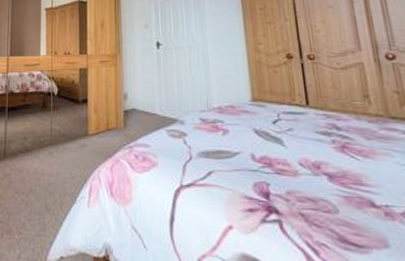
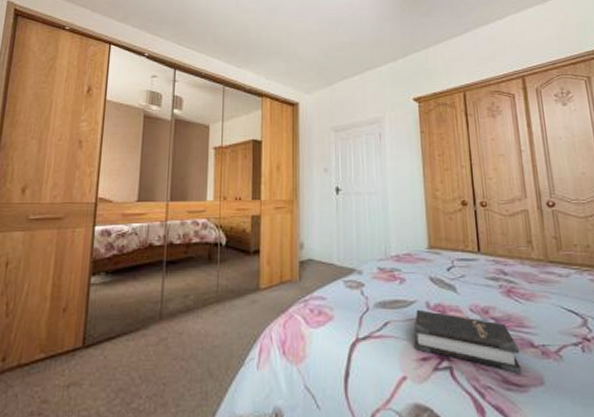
hardback book: none [238,160,362,234] -> present [413,309,522,374]

